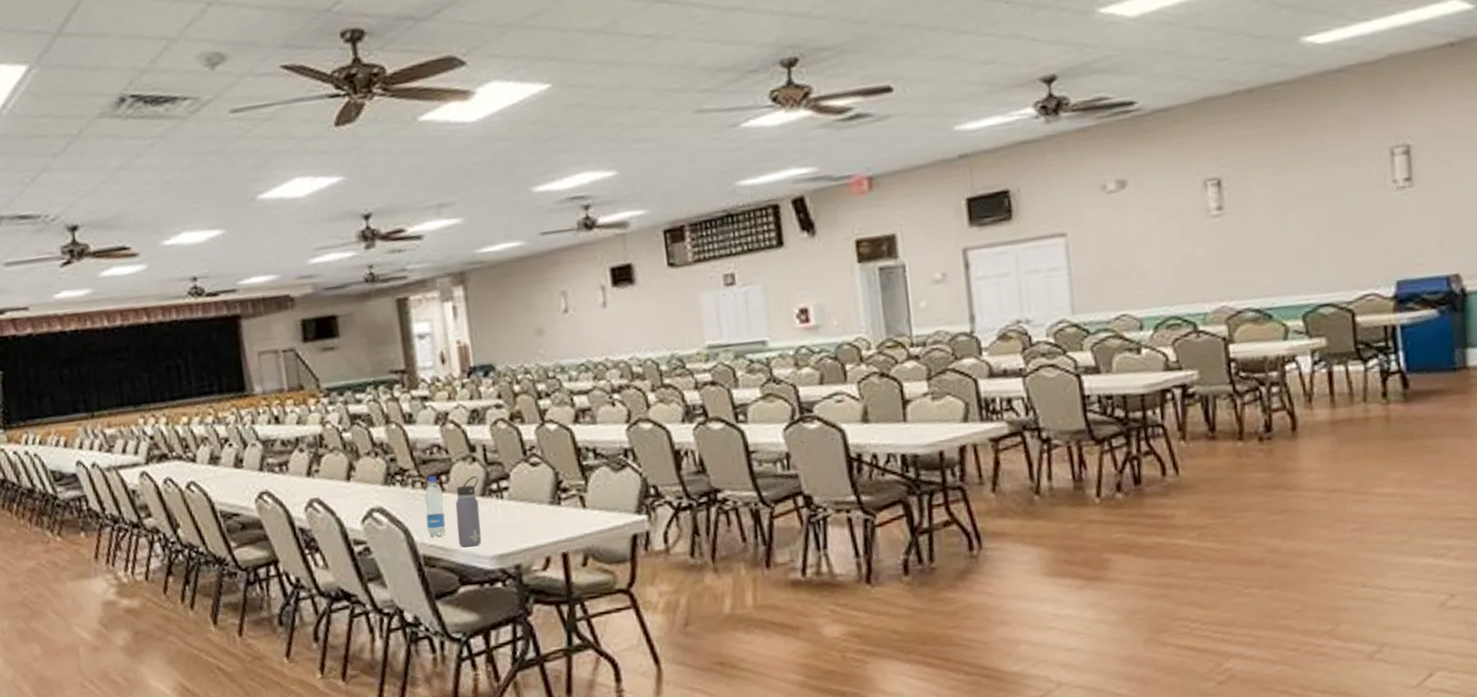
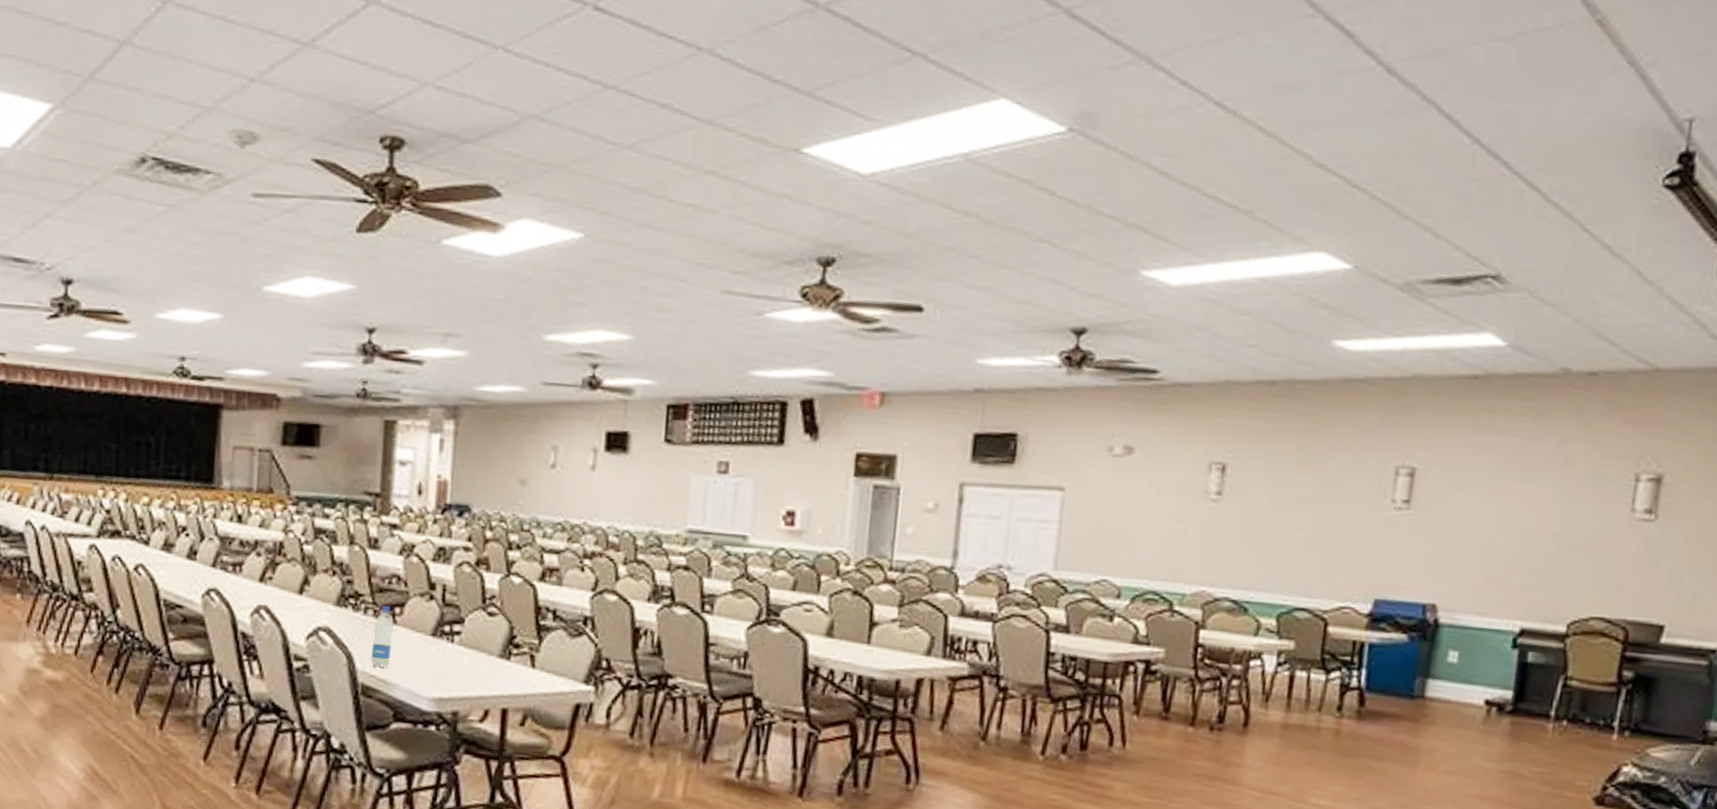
water bottle: present [455,475,482,547] -> none [399,614,433,685]

